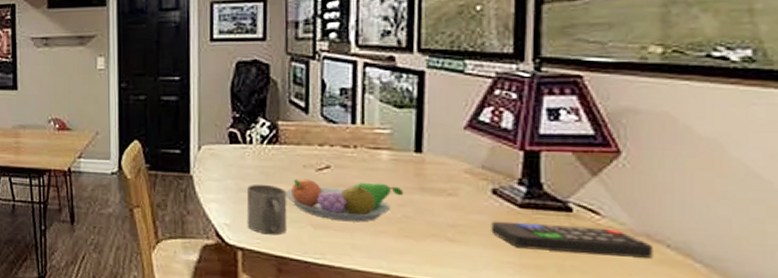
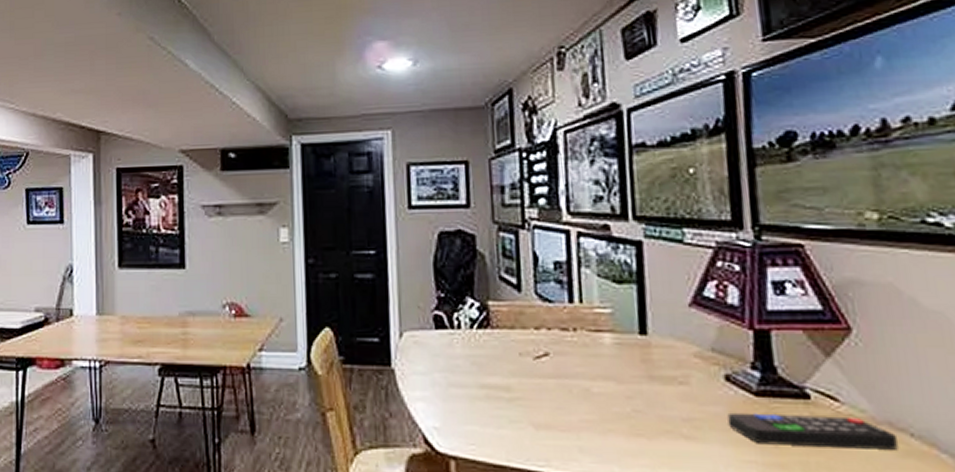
mug: present [246,184,287,235] -> none [457,377,505,439]
fruit bowl: present [285,178,404,222] -> none [501,369,632,420]

